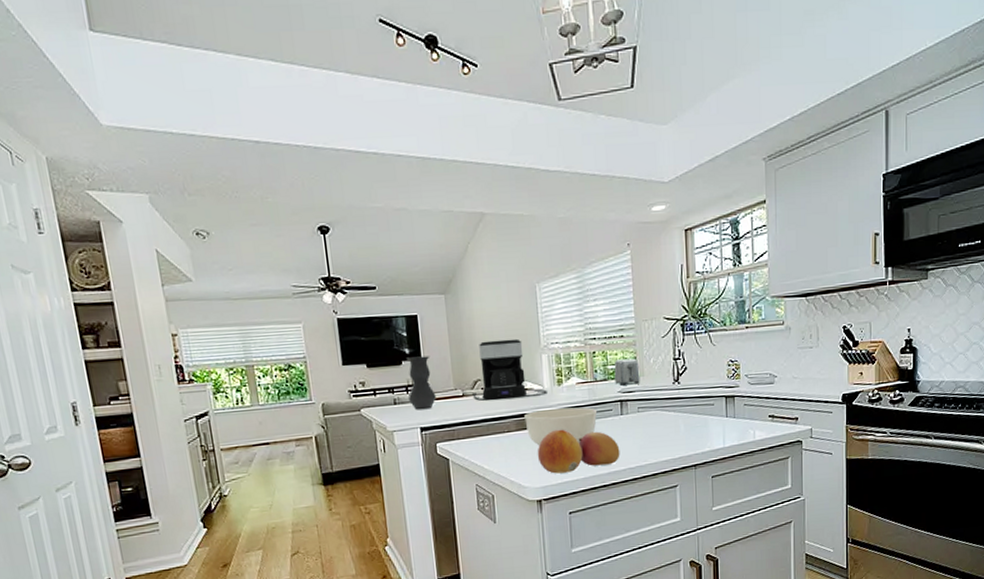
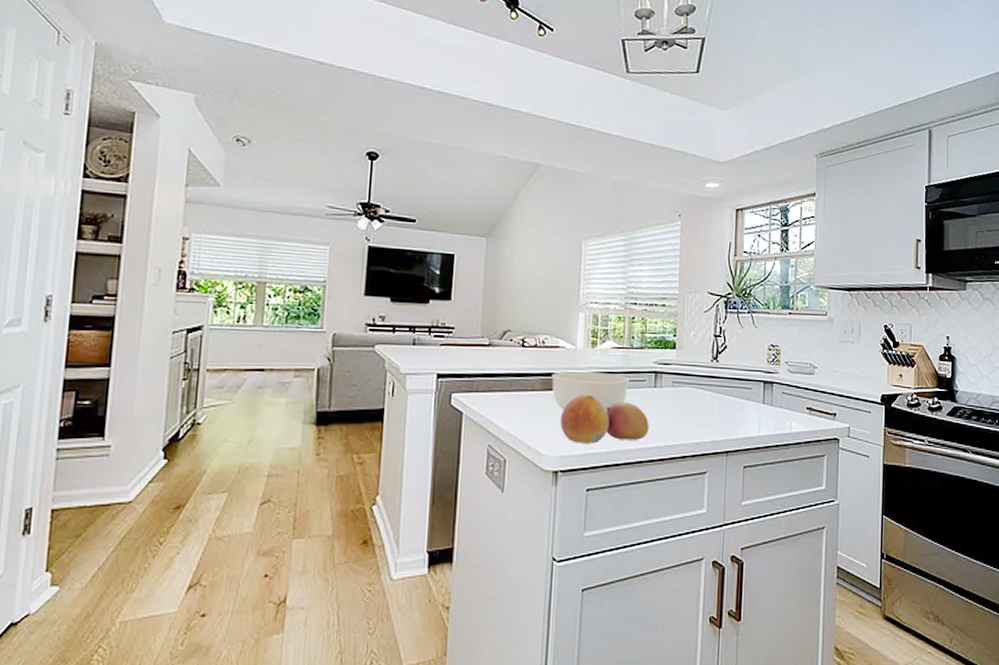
vase: present [406,355,436,410] -> none [430,296,461,355]
coffee maker: present [472,338,547,402] -> none [499,291,580,357]
toaster: present [614,358,640,386] -> none [651,328,679,357]

